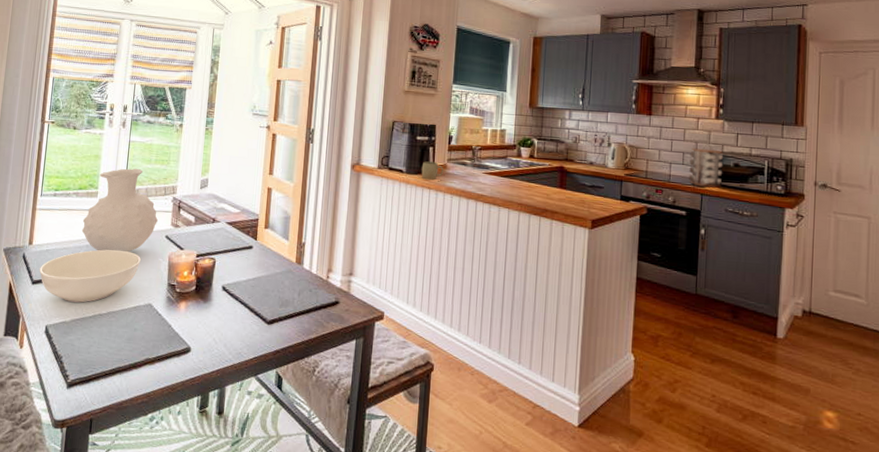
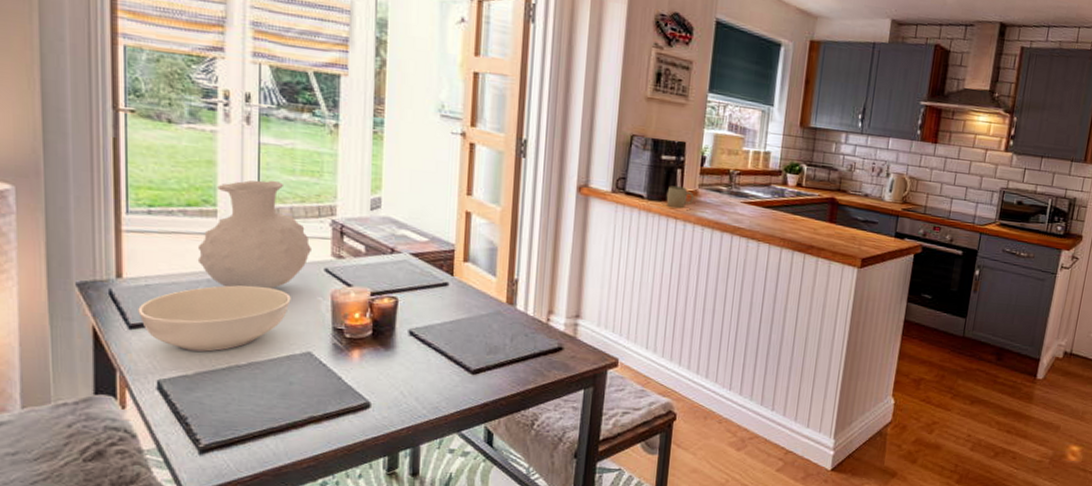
spice rack: present [689,143,724,188] -> none [969,177,1008,227]

